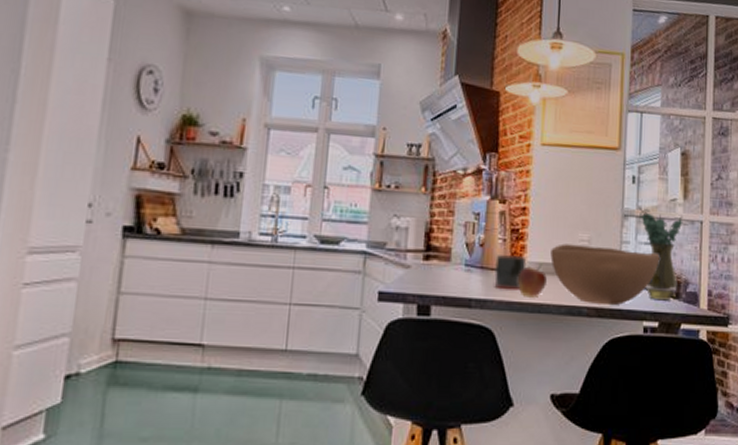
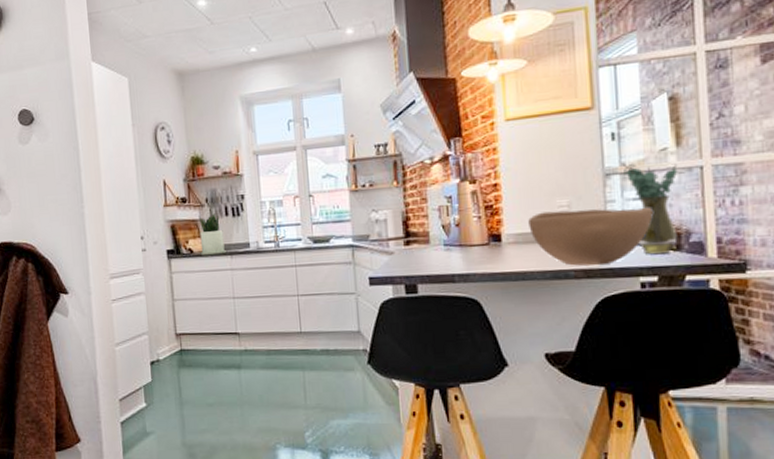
planter: none [170,189,209,242] -> present [198,213,228,256]
mug: present [493,255,527,290] -> none [472,230,505,263]
fruit: present [518,264,548,298] -> none [498,234,529,267]

